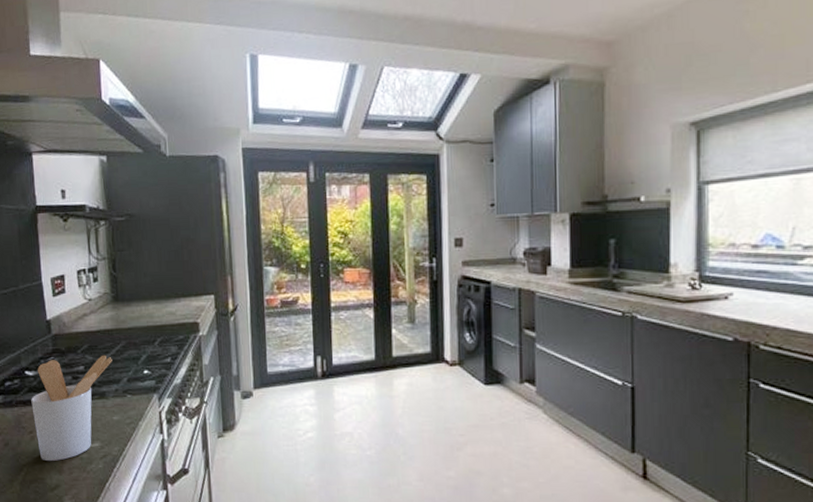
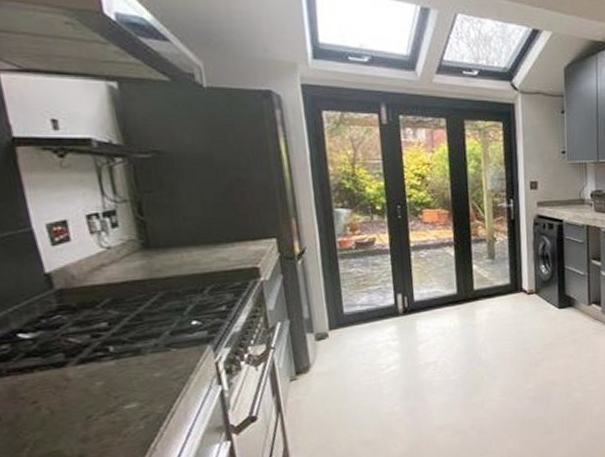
utensil holder: present [31,355,112,462] -> none [30,308,148,432]

